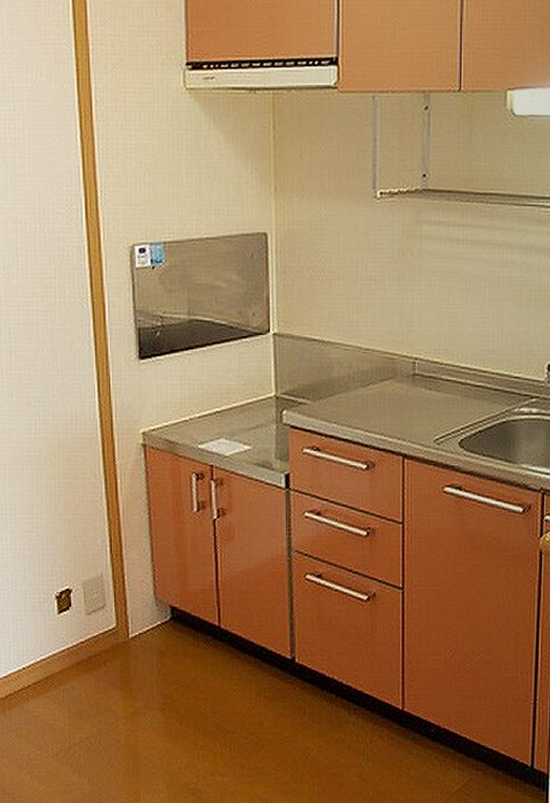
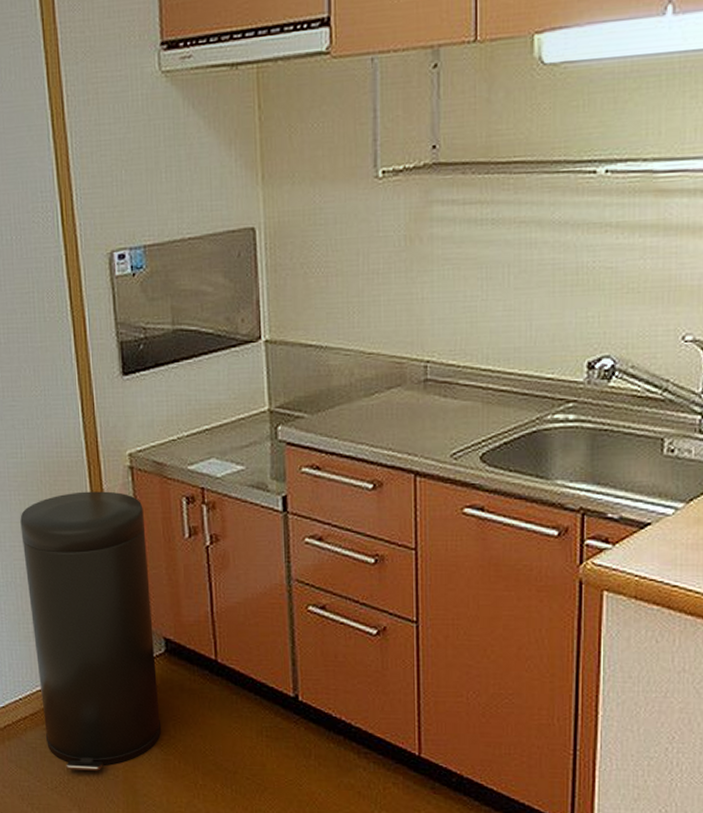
pedal bin: none [32,467,165,737] -> present [20,491,162,771]

